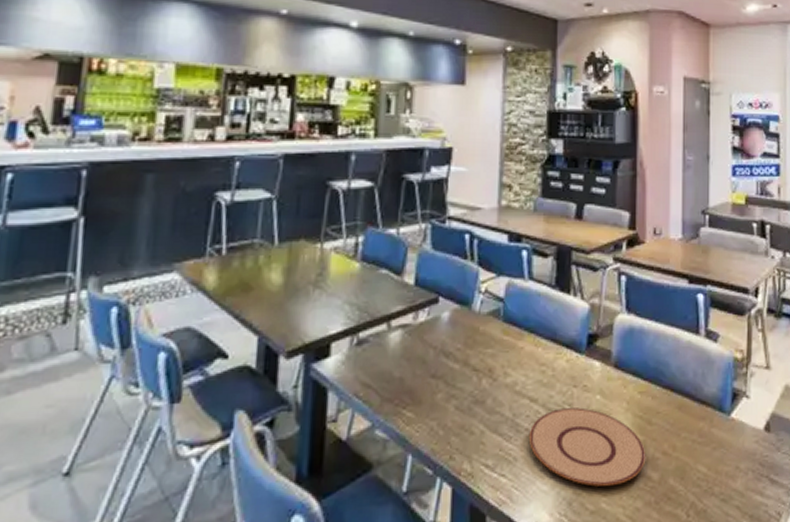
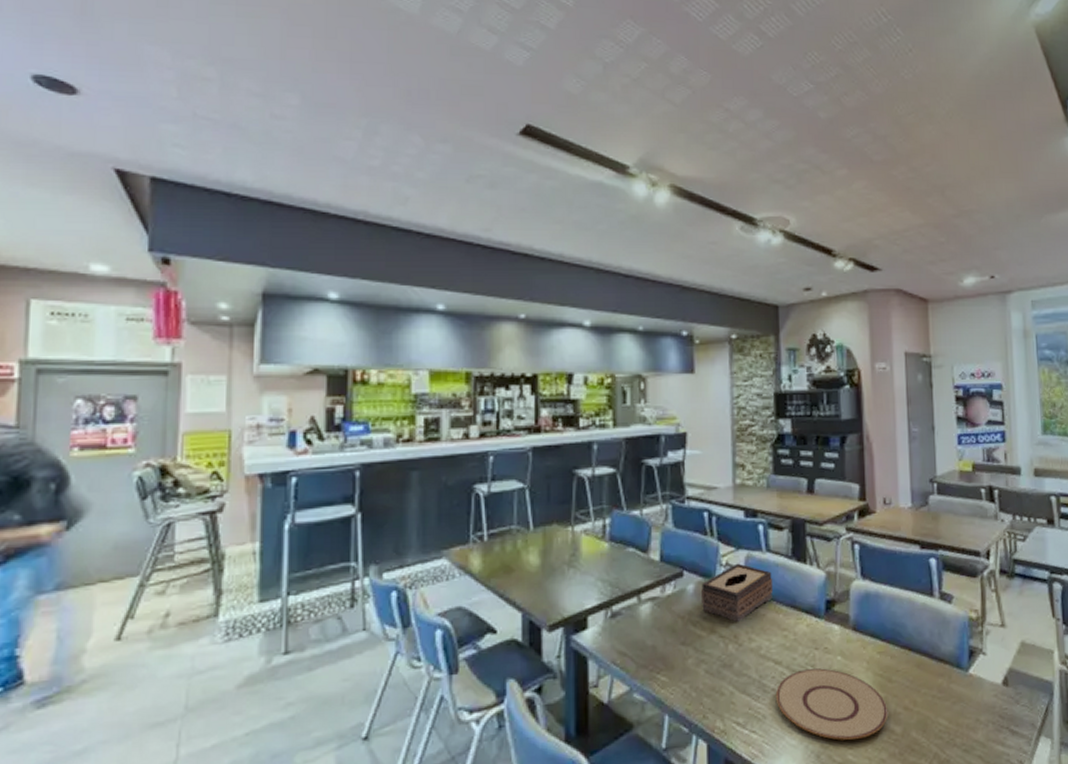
tissue box: none [456,291,534,355] -> present [701,563,774,622]

